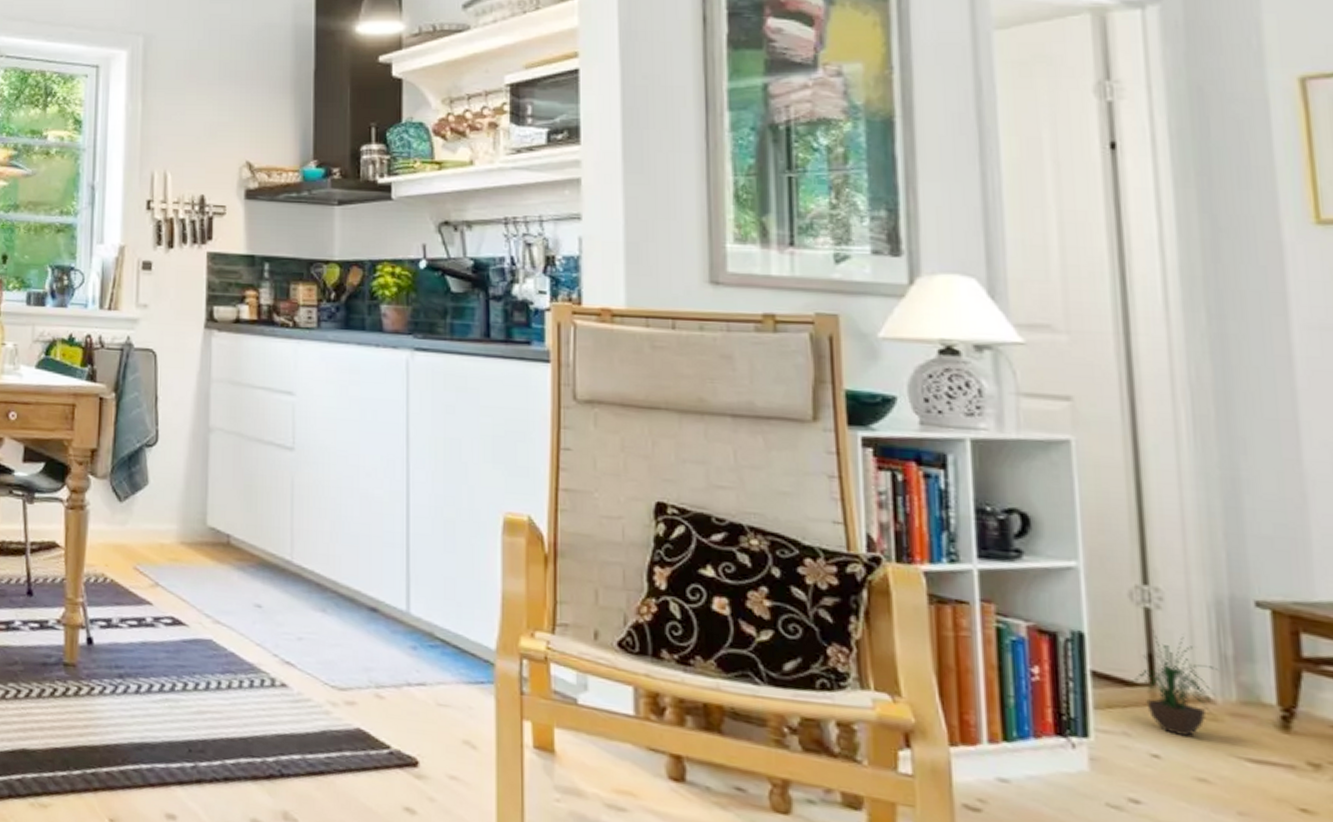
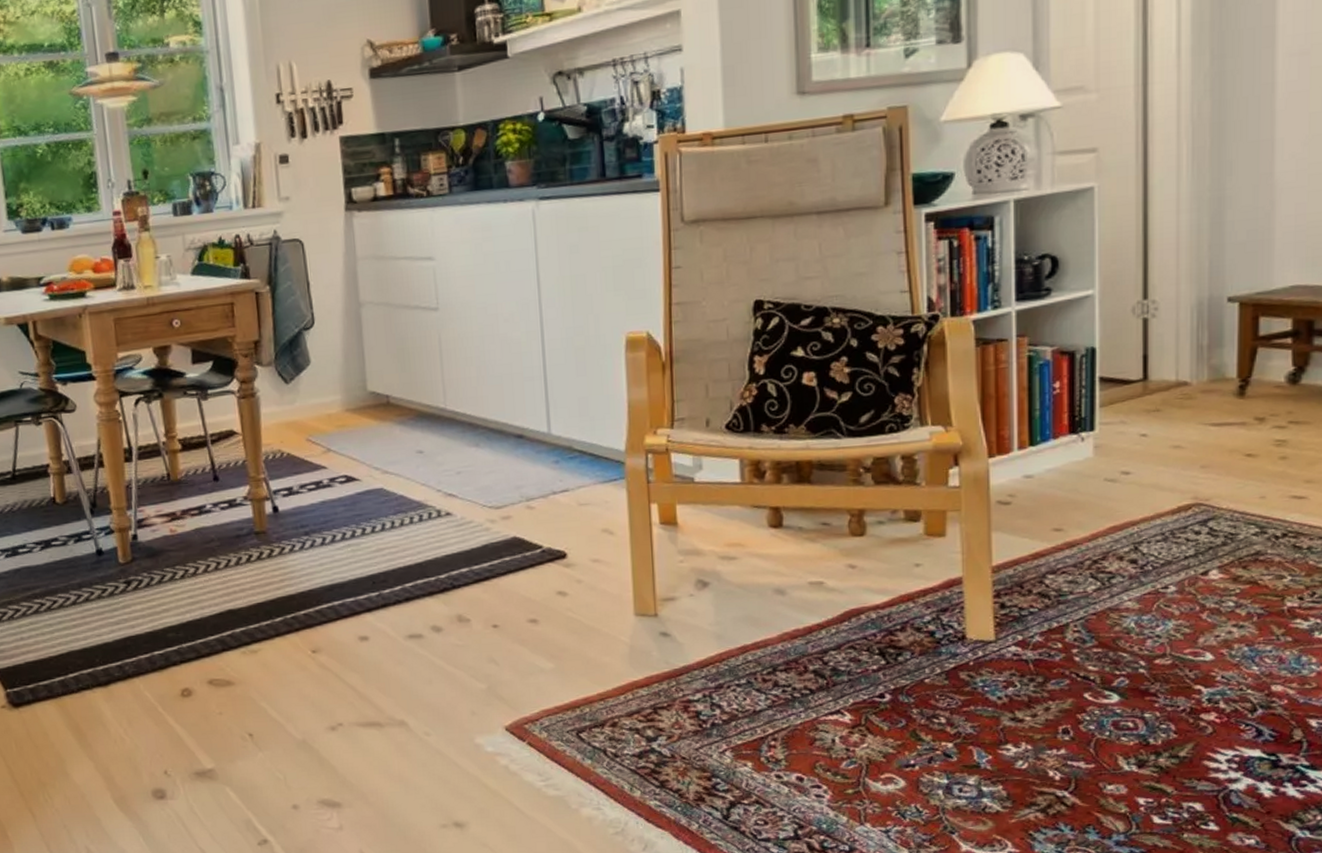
potted plant: present [1130,629,1217,737] -> none [1128,335,1195,416]

